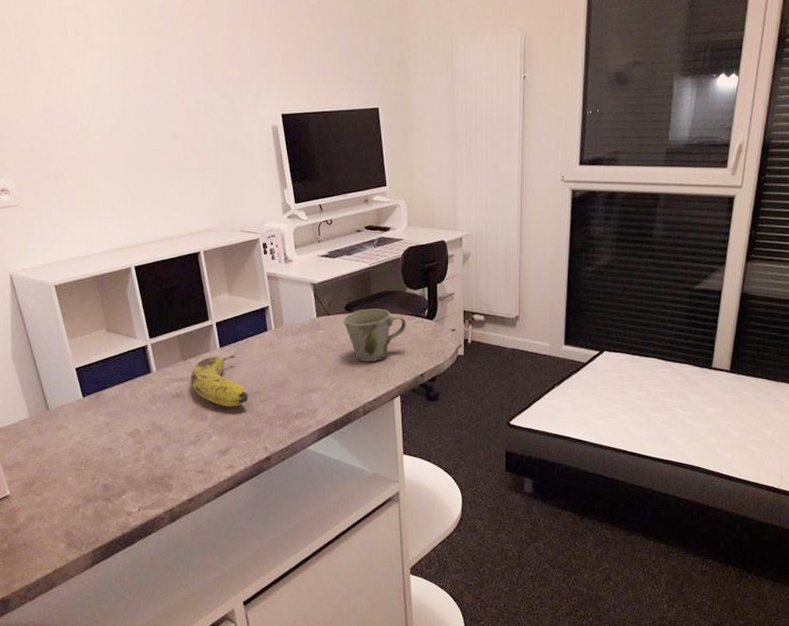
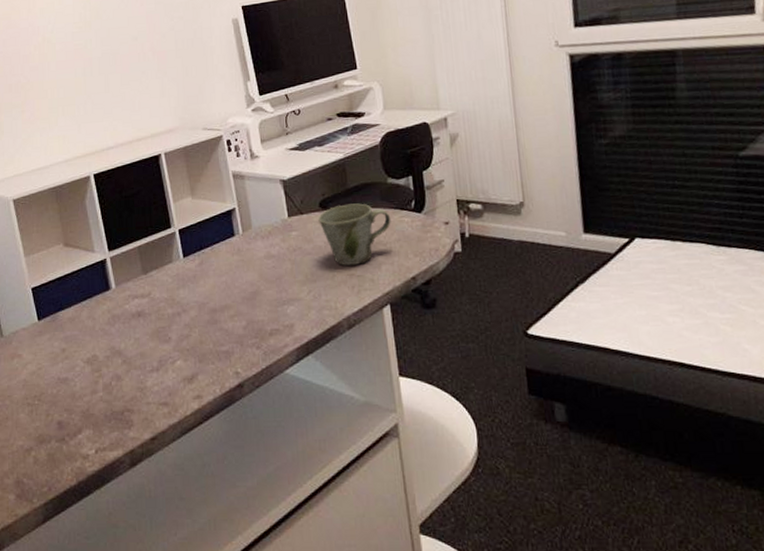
fruit: present [189,356,248,407] -> none [151,266,216,326]

